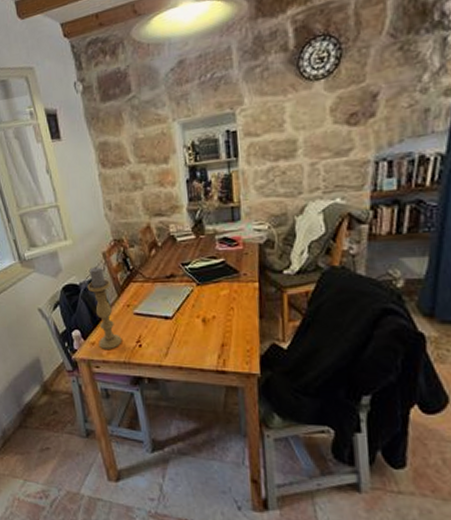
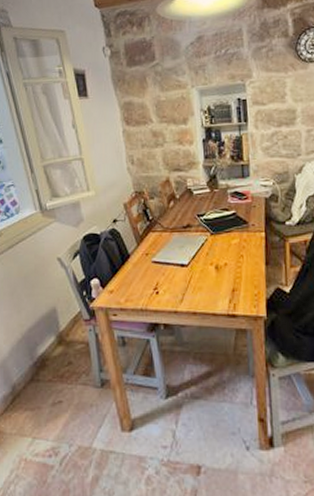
candle holder: present [87,267,122,349] -> none [107,217,140,297]

